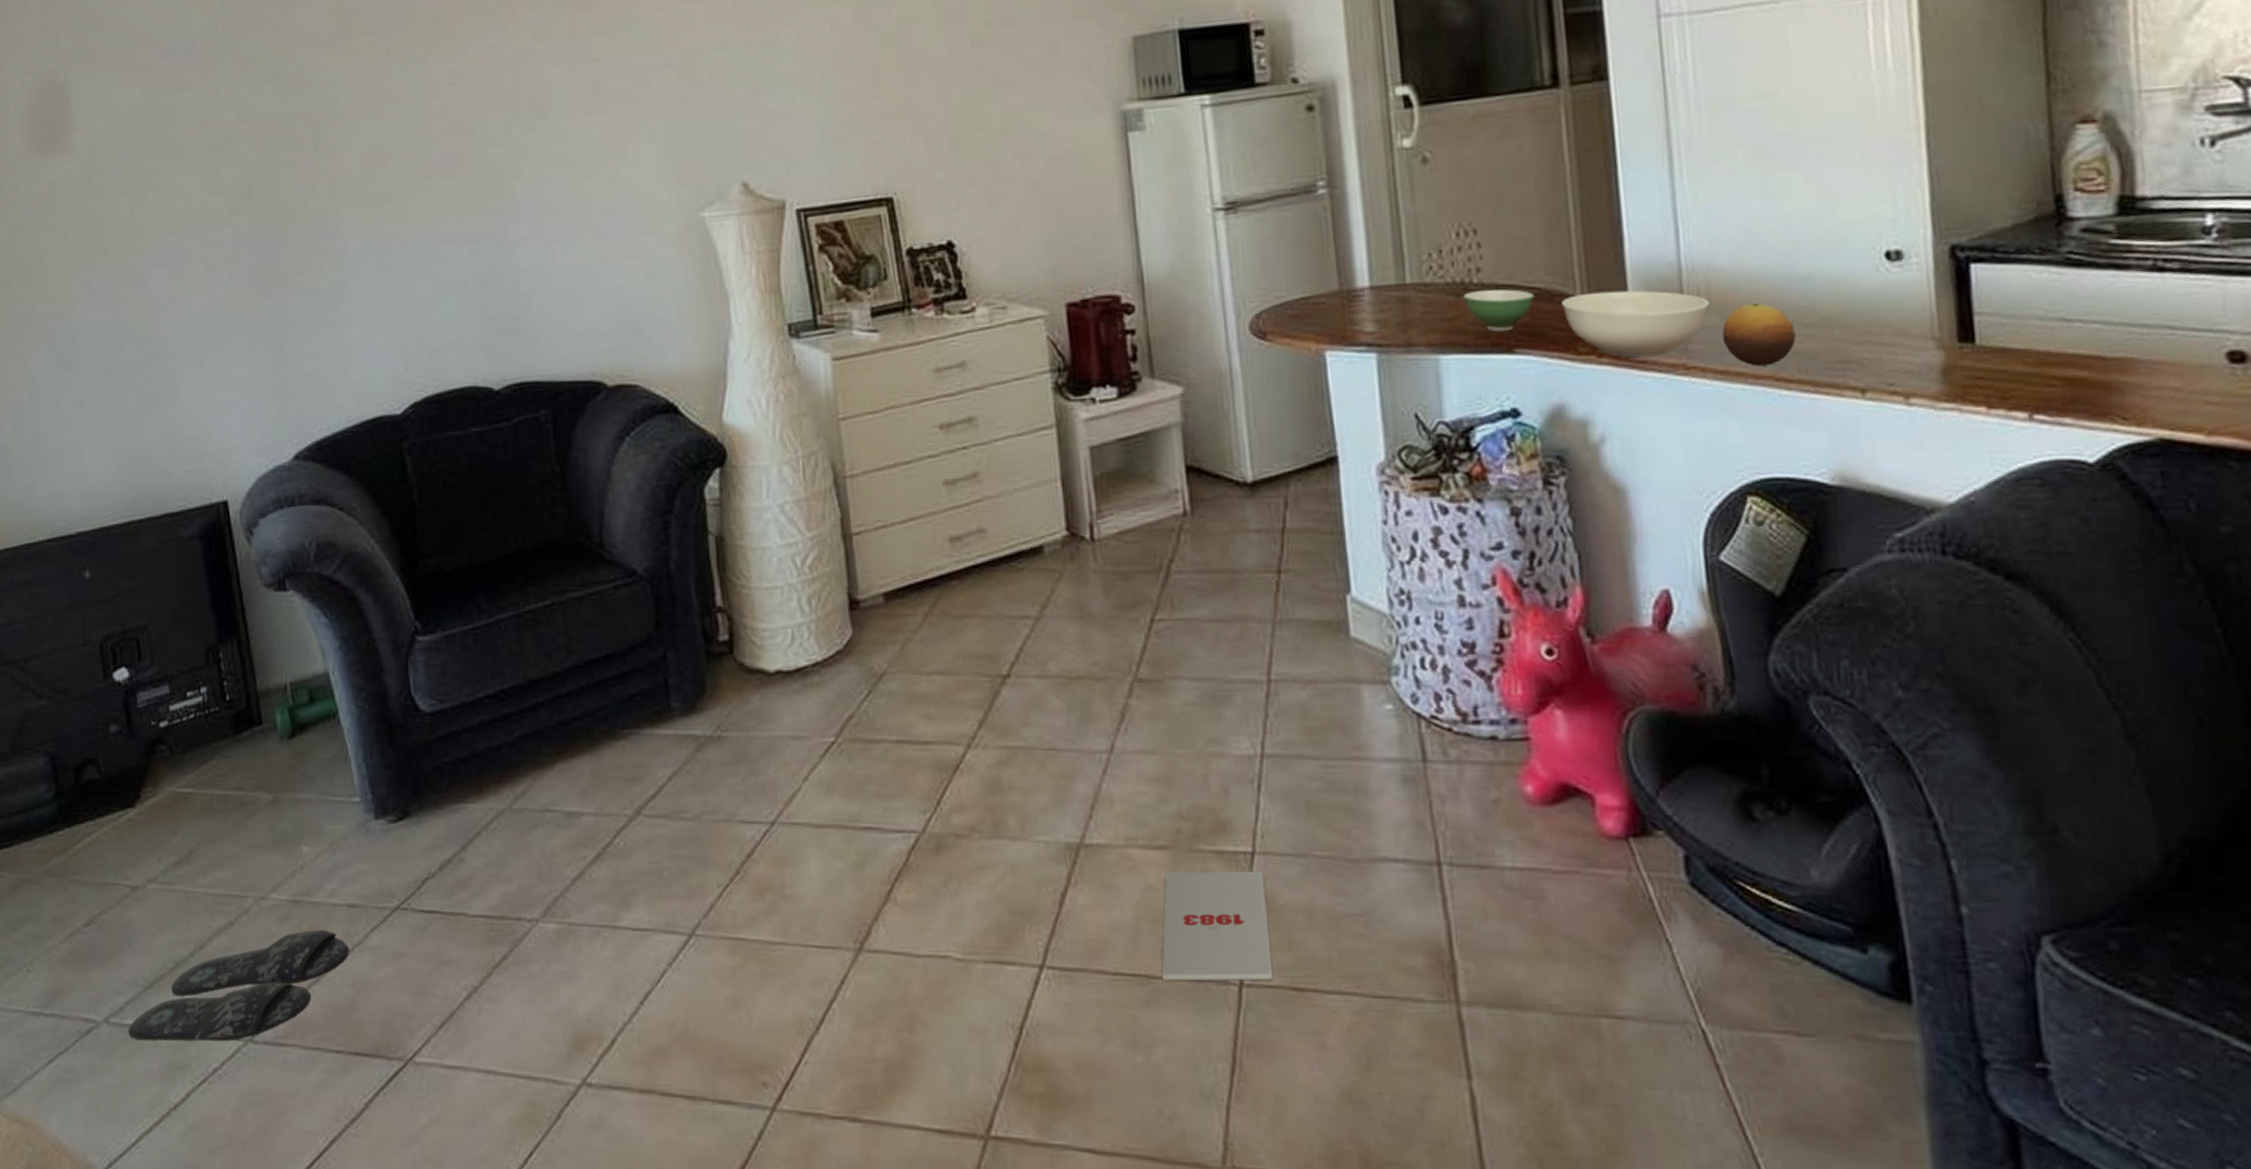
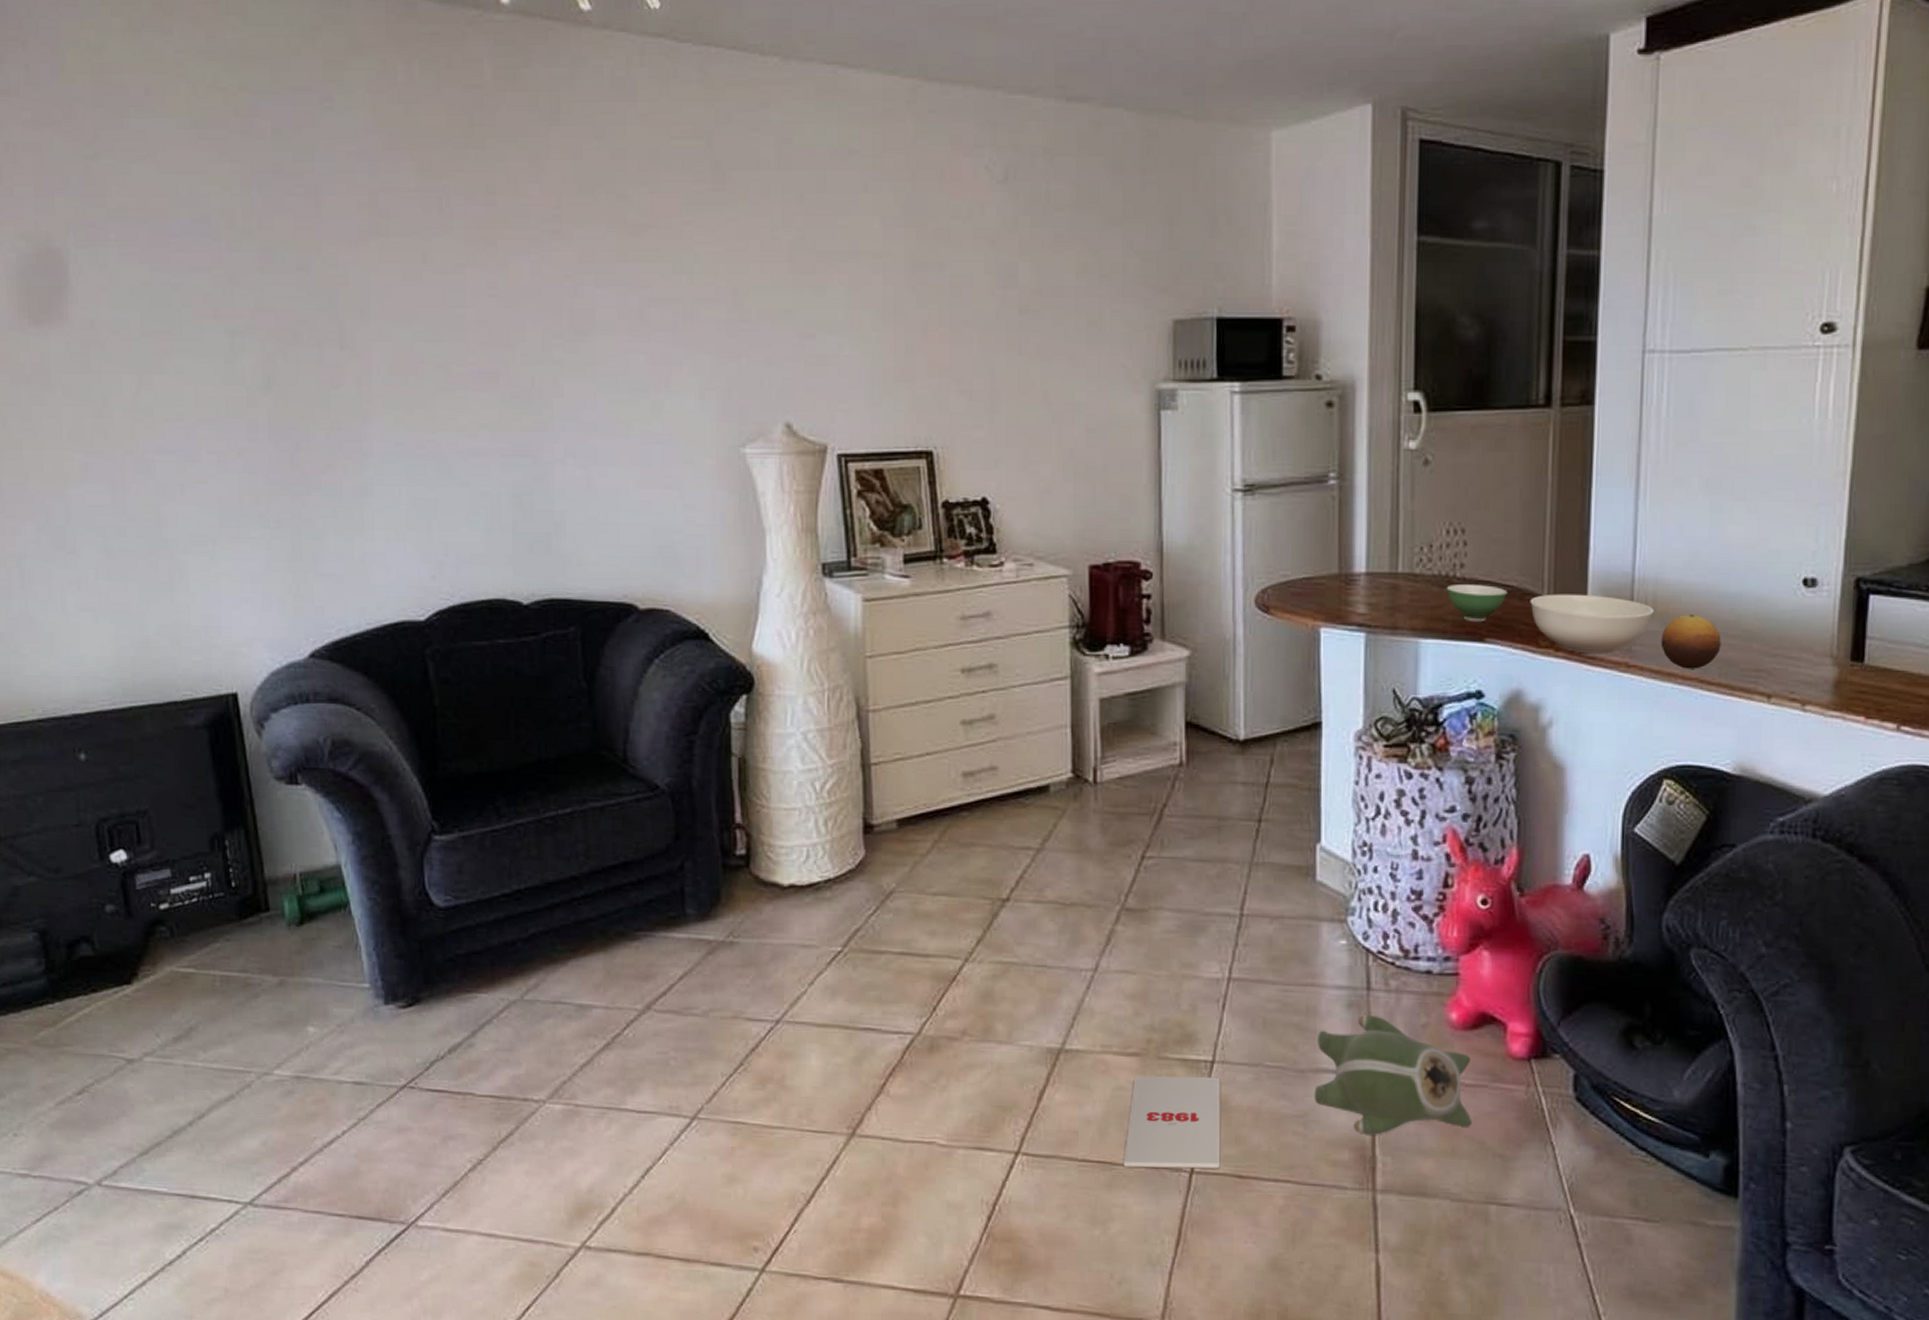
slippers: present [128,930,349,1042] -> none [121,1104,354,1204]
plush toy: none [1371,792,1567,935] -> present [1314,1015,1473,1135]

